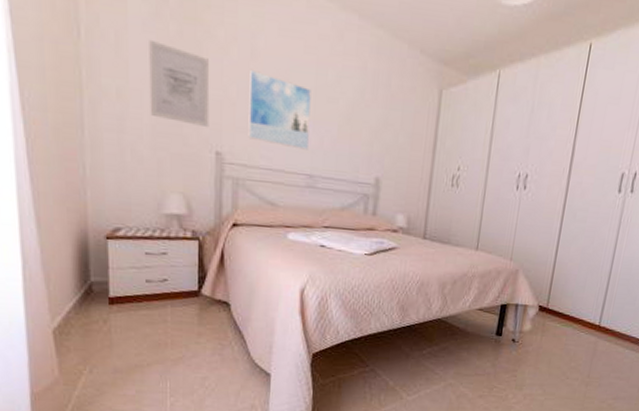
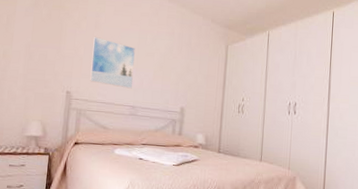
wall art: present [149,39,210,128] -> none [24,20,67,75]

